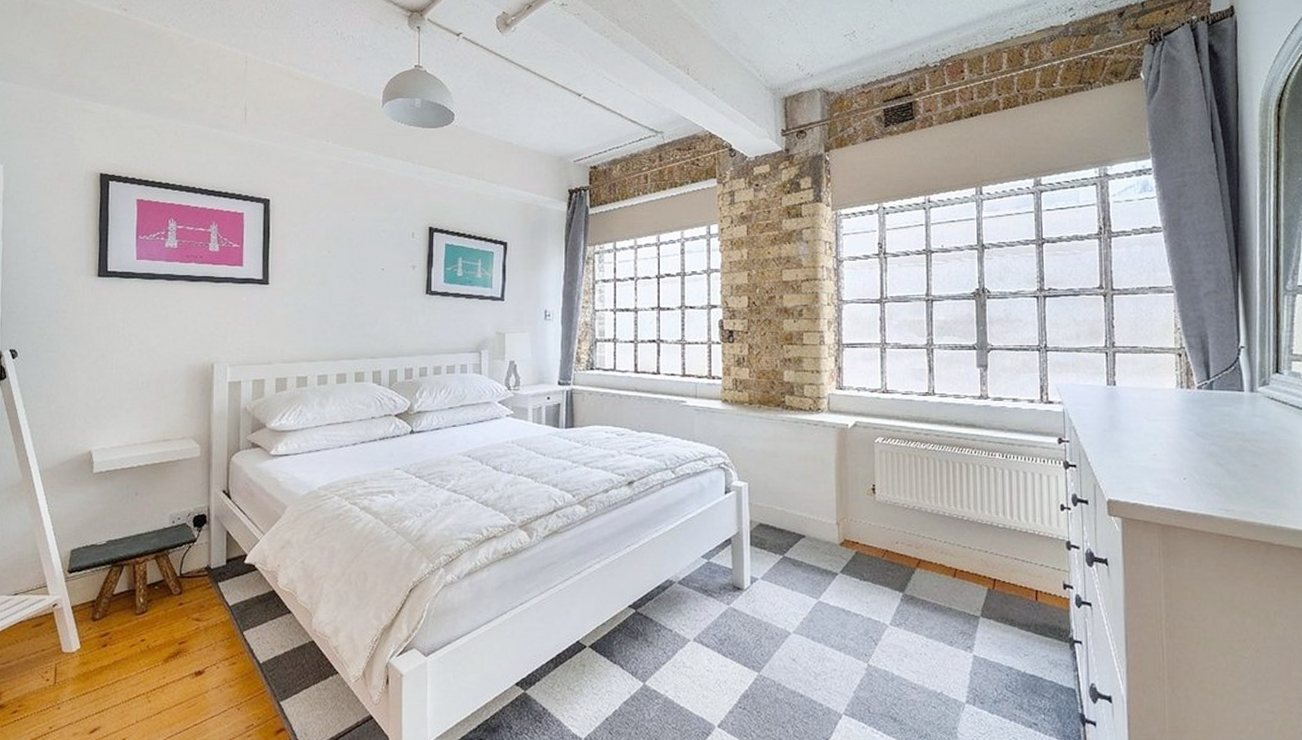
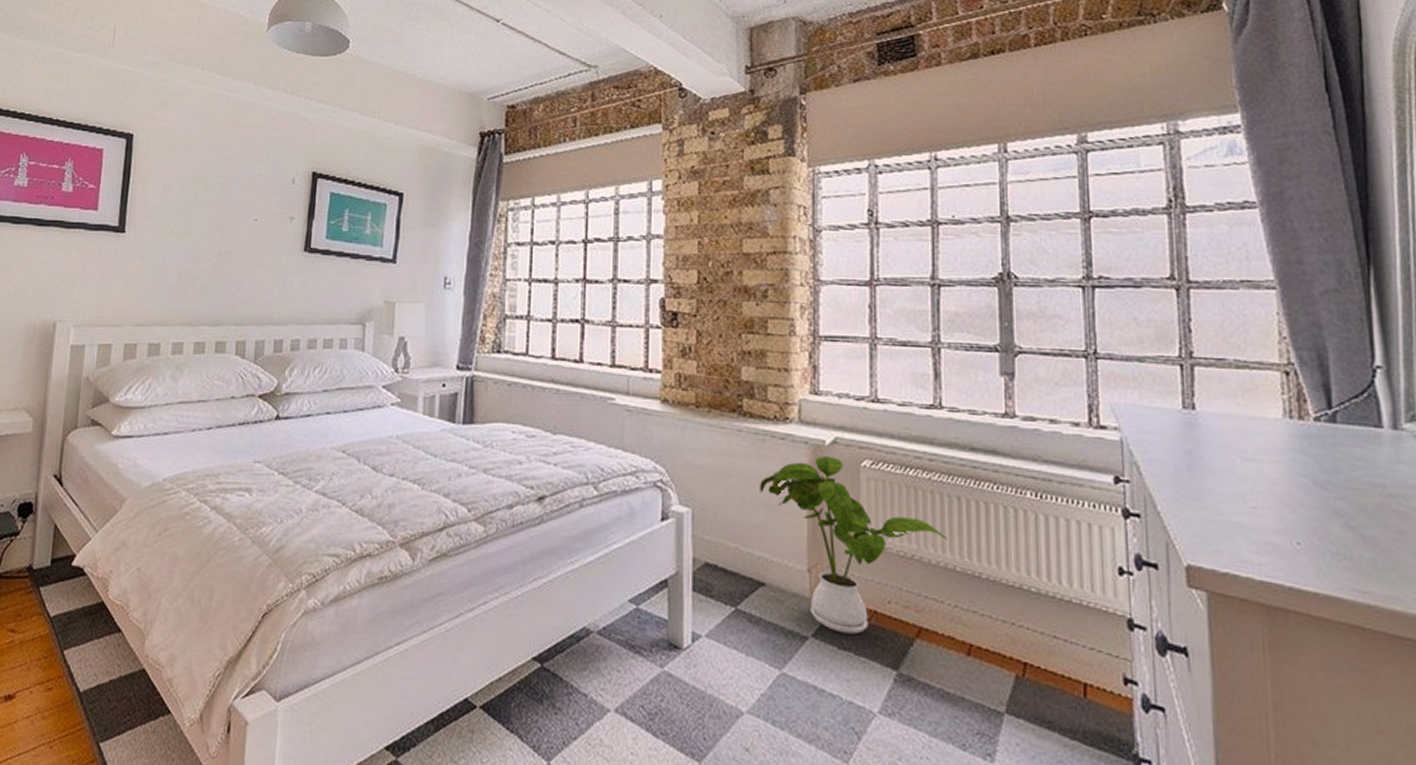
house plant: none [799,436,939,568] -> present [760,455,948,635]

